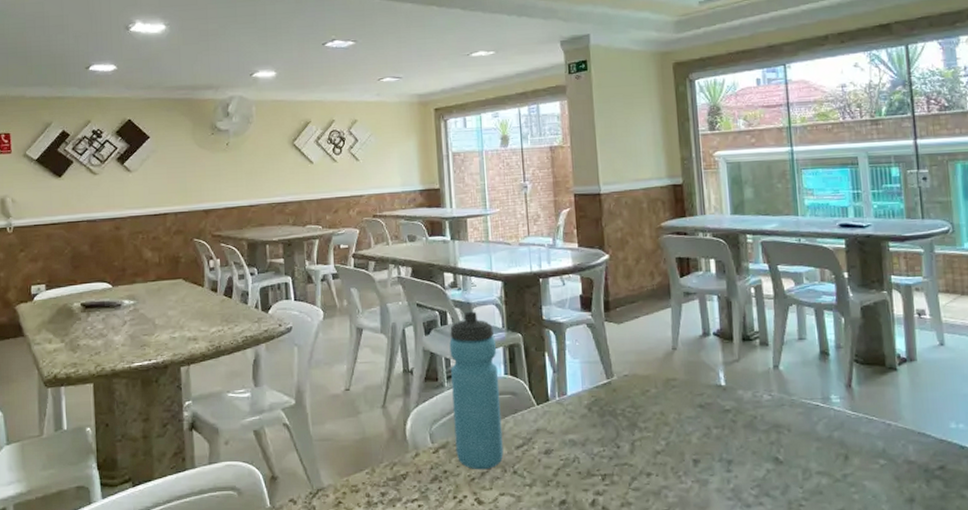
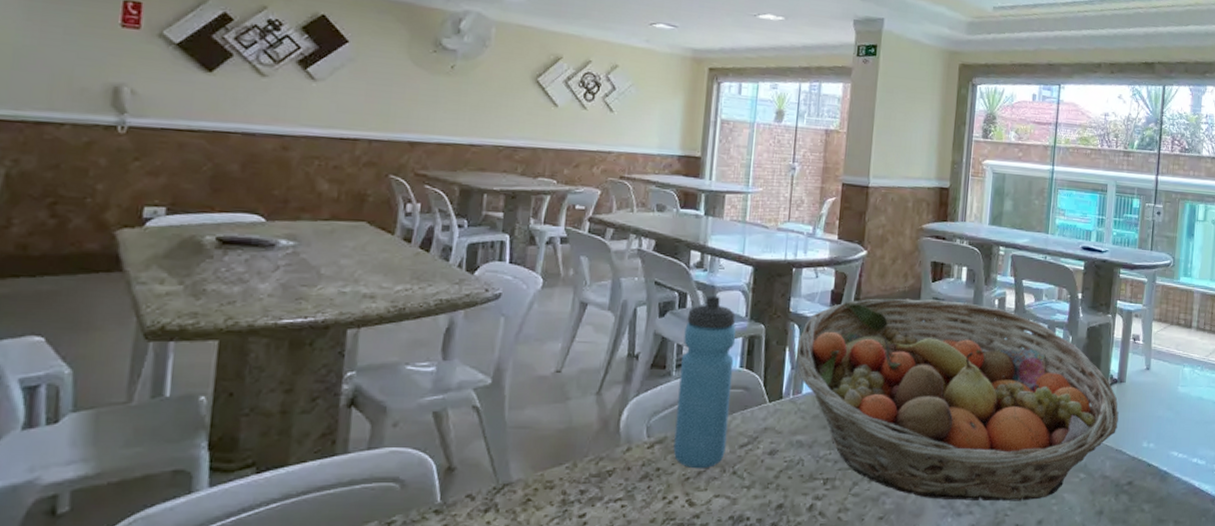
fruit basket: none [555,294,916,492] -> present [796,298,1119,502]

